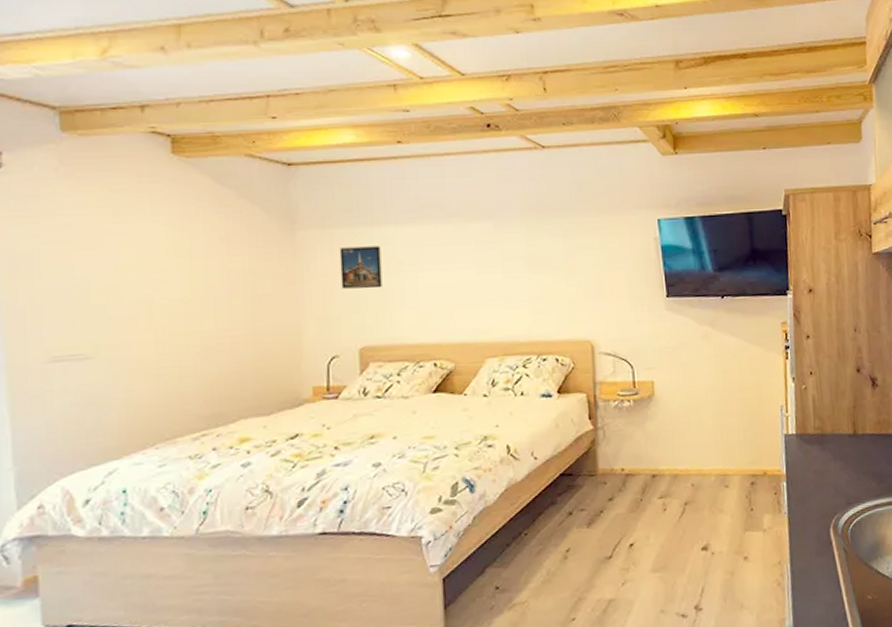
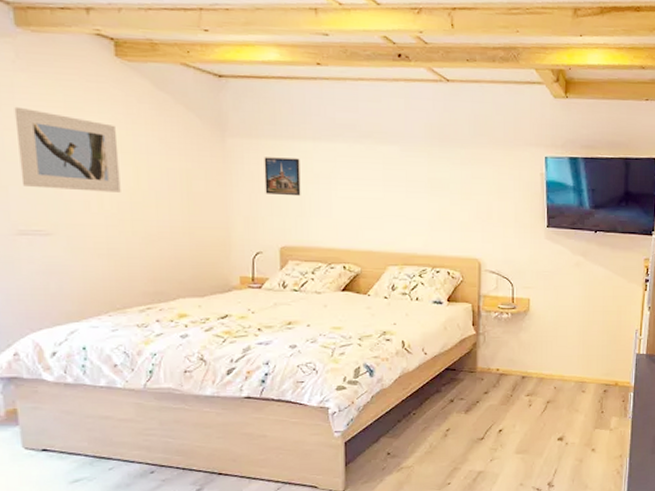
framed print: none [54,217,174,306] -> present [14,106,121,192]

